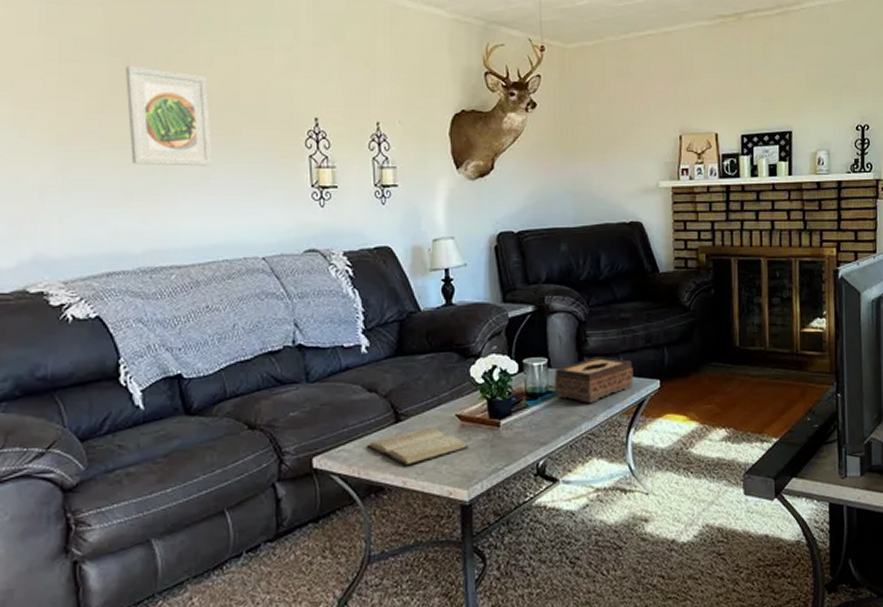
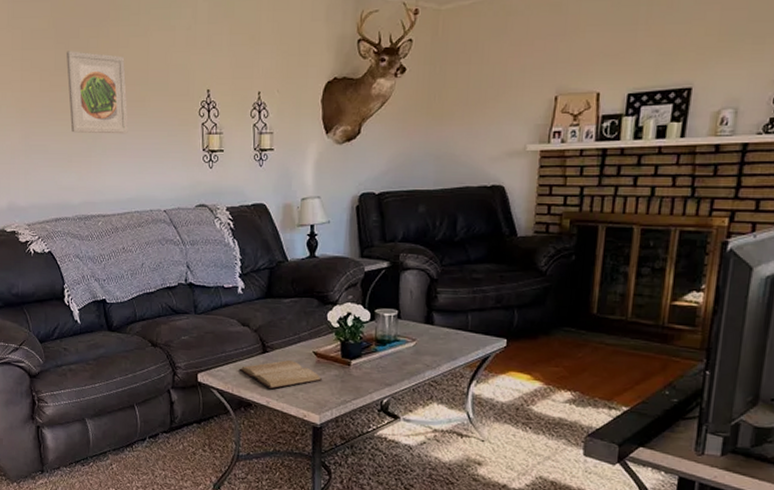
tissue box: present [553,357,634,403] -> none [402,312,481,354]

